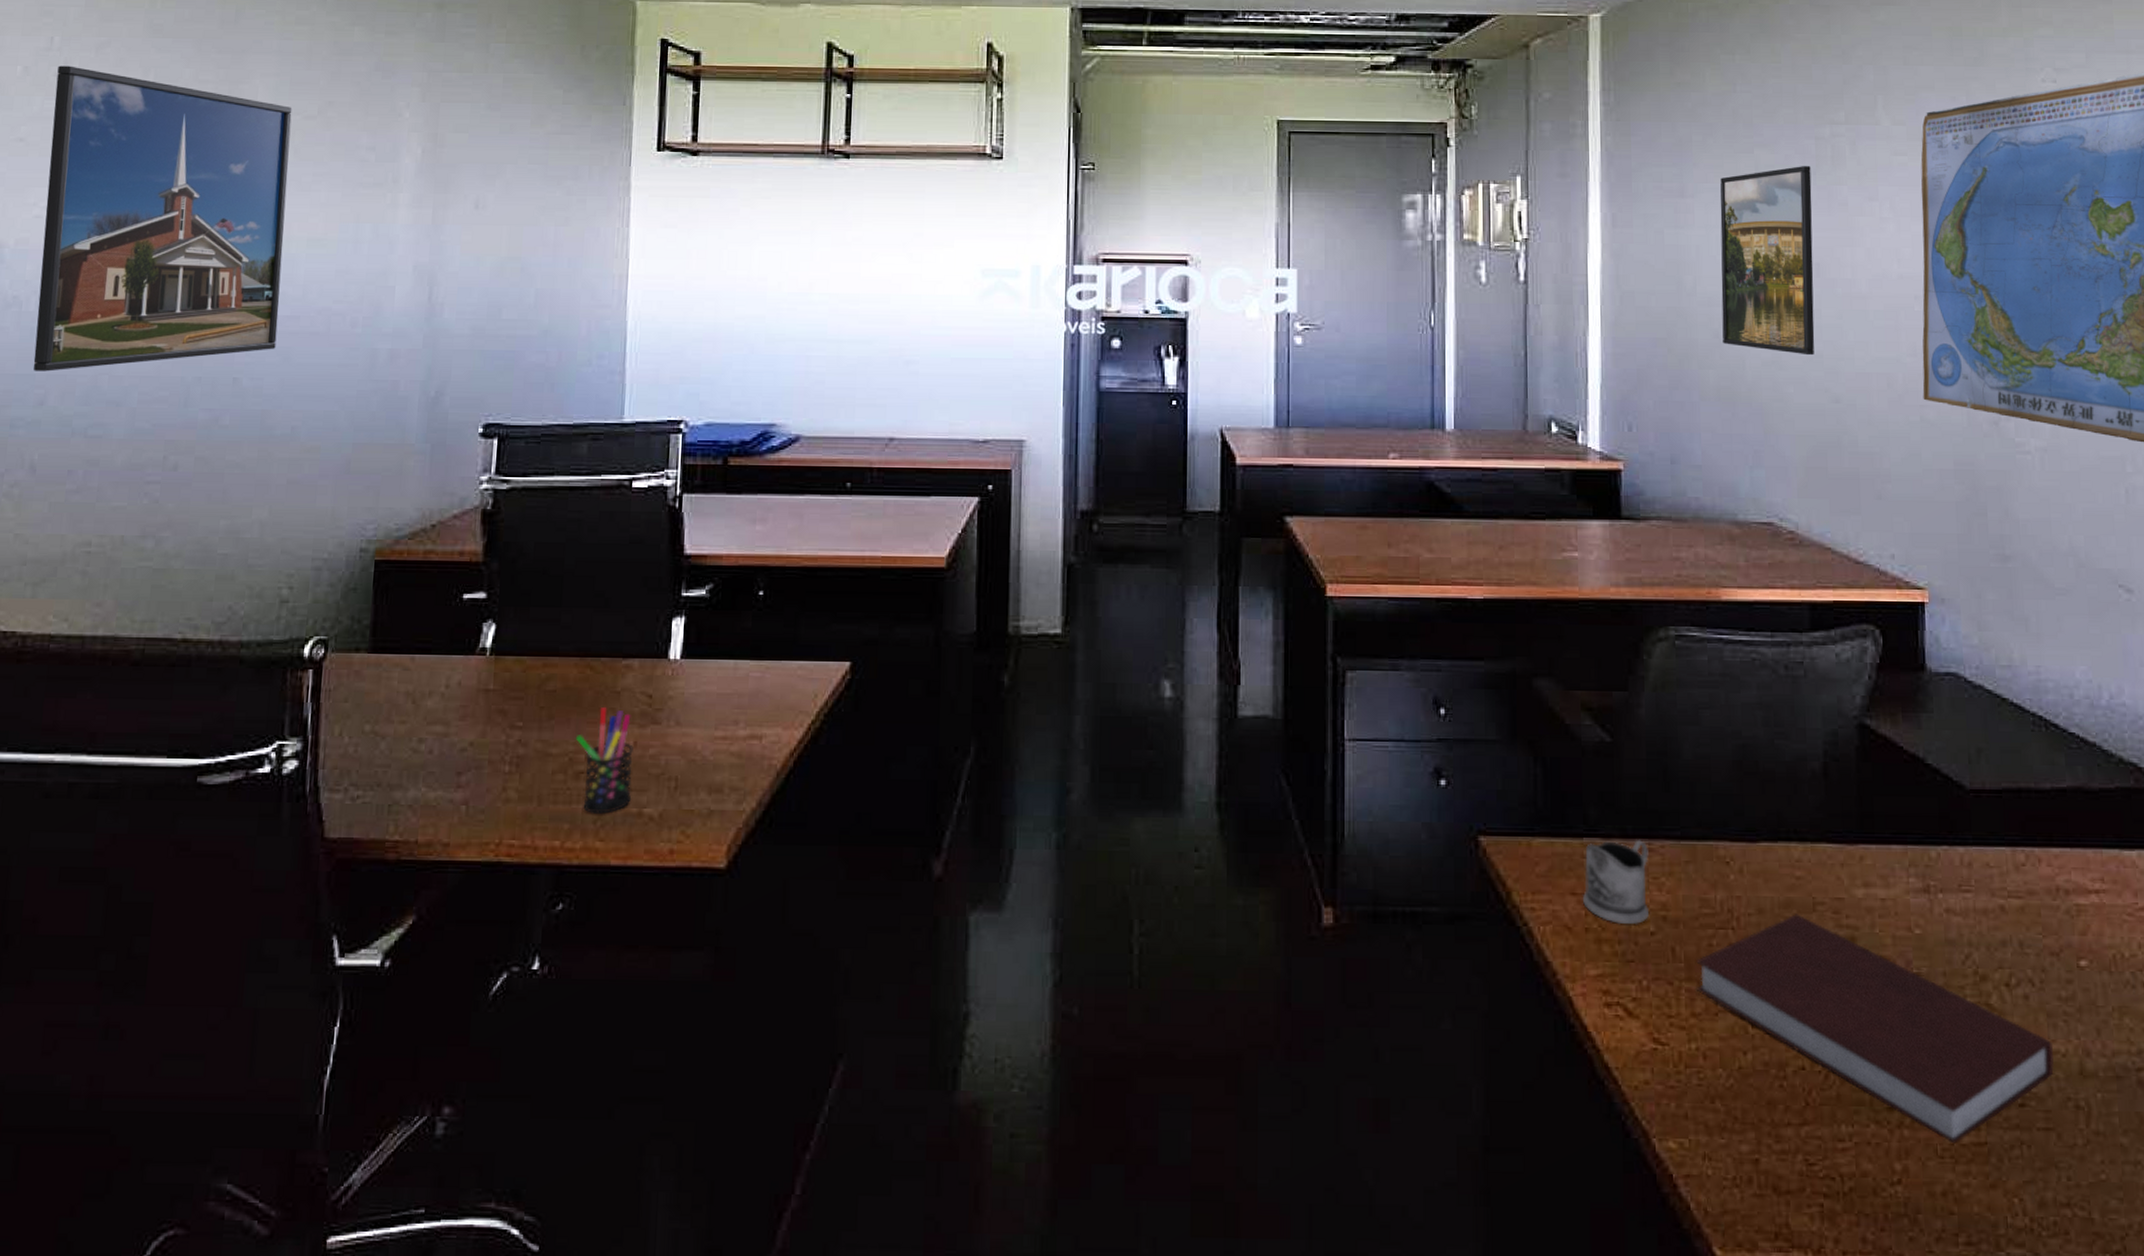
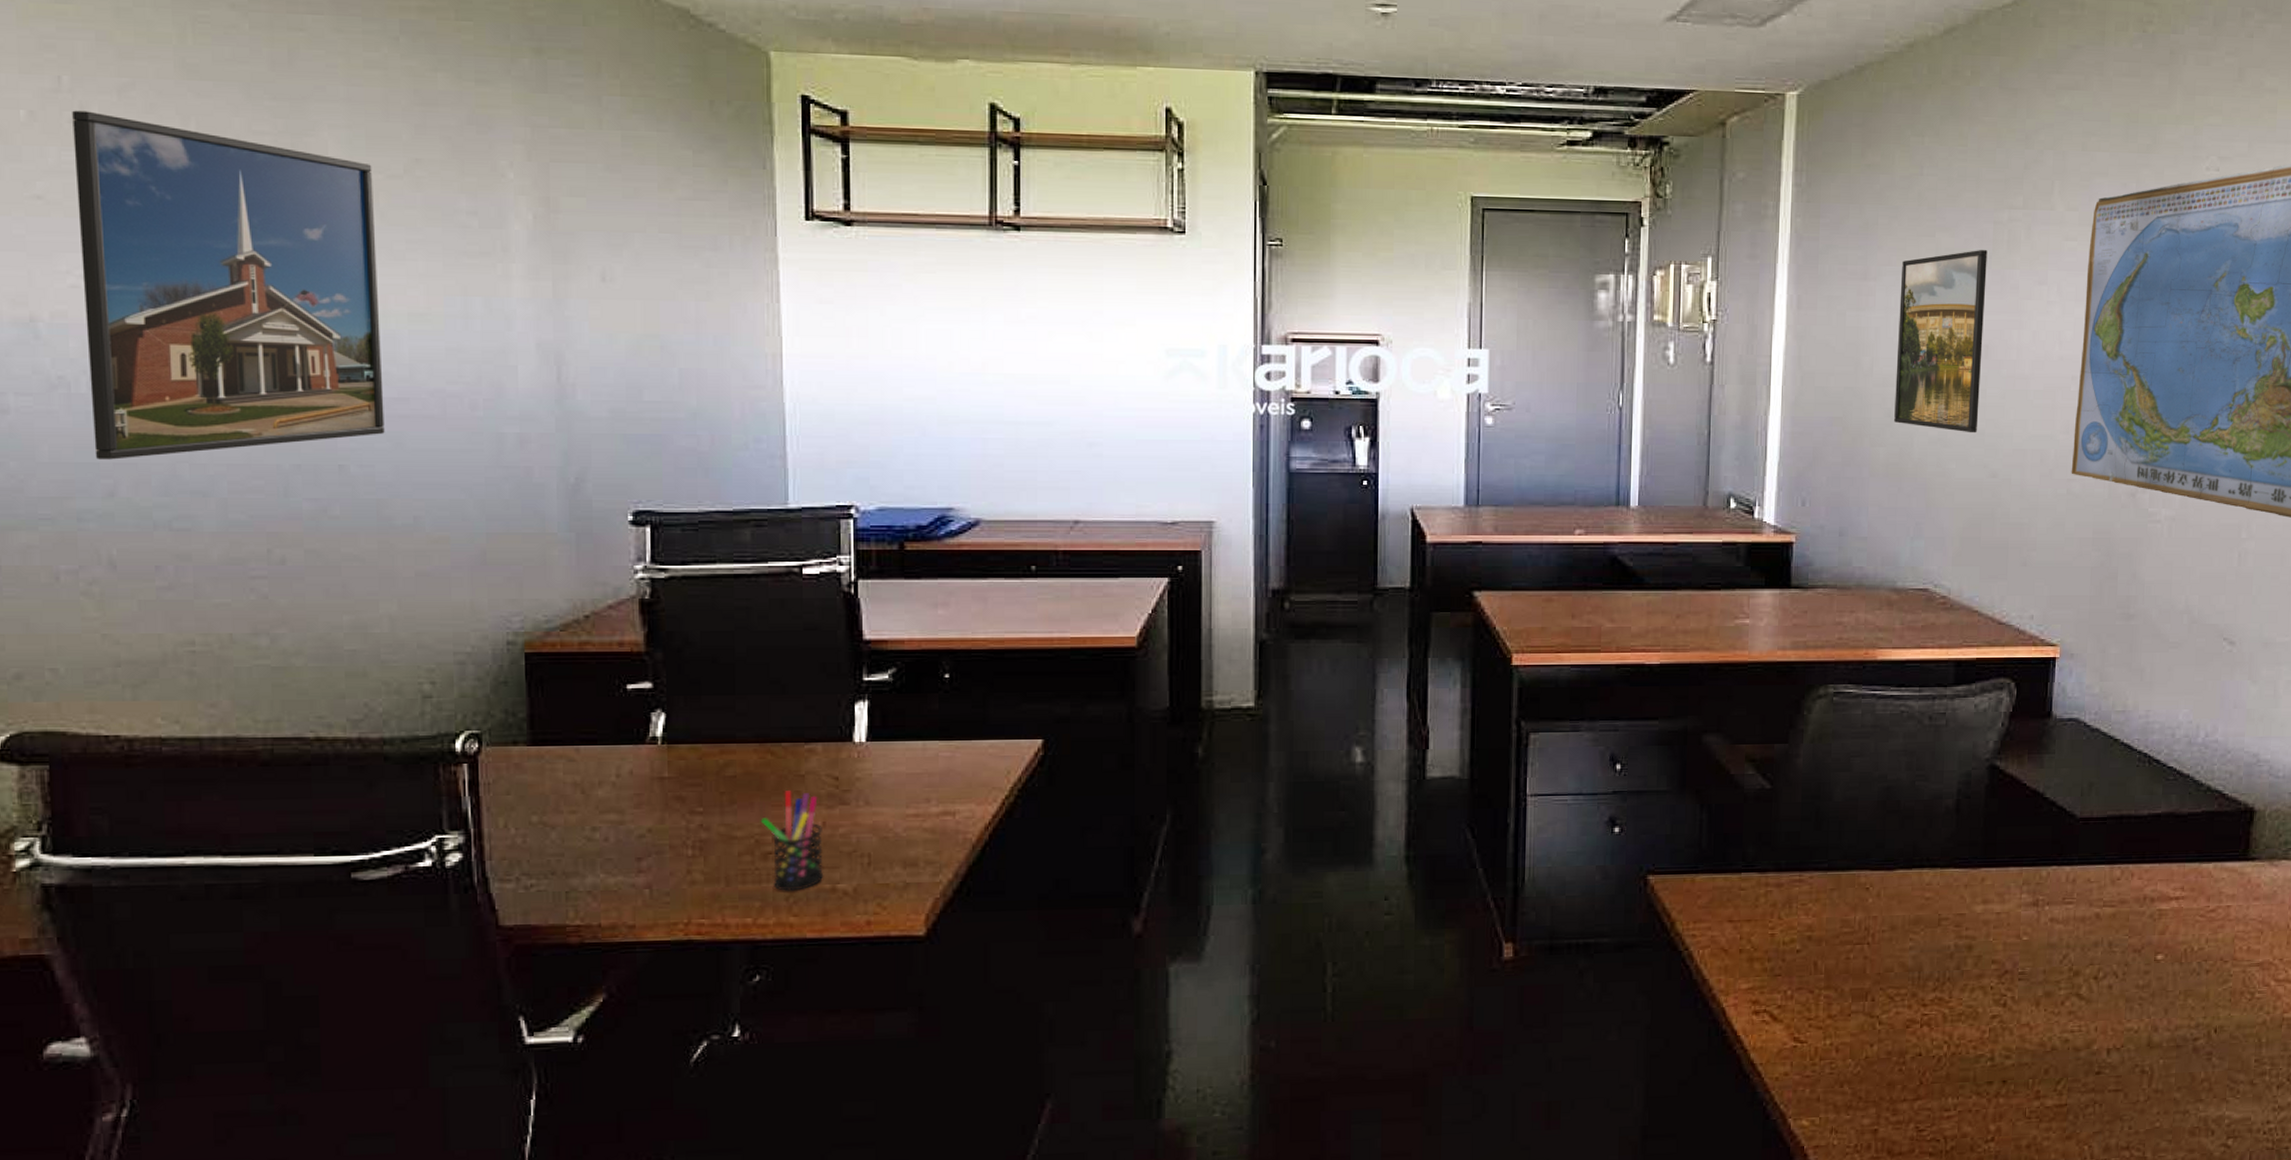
tea glass holder: present [1583,840,1649,924] -> none [1739,873,1799,944]
notebook: present [1696,914,2055,1144] -> none [1834,929,2129,1107]

